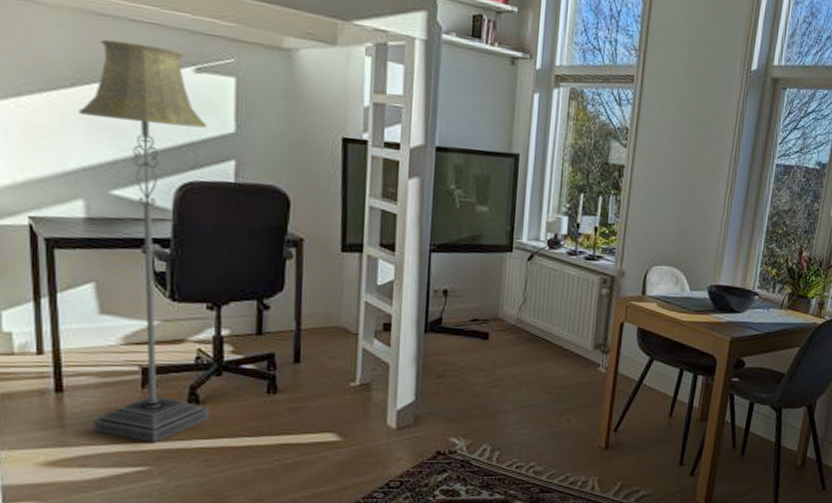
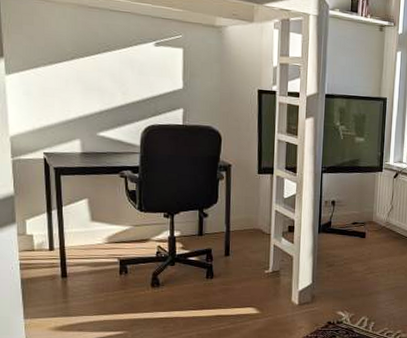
floor lamp: present [79,39,210,444] -> none [76,25,167,315]

